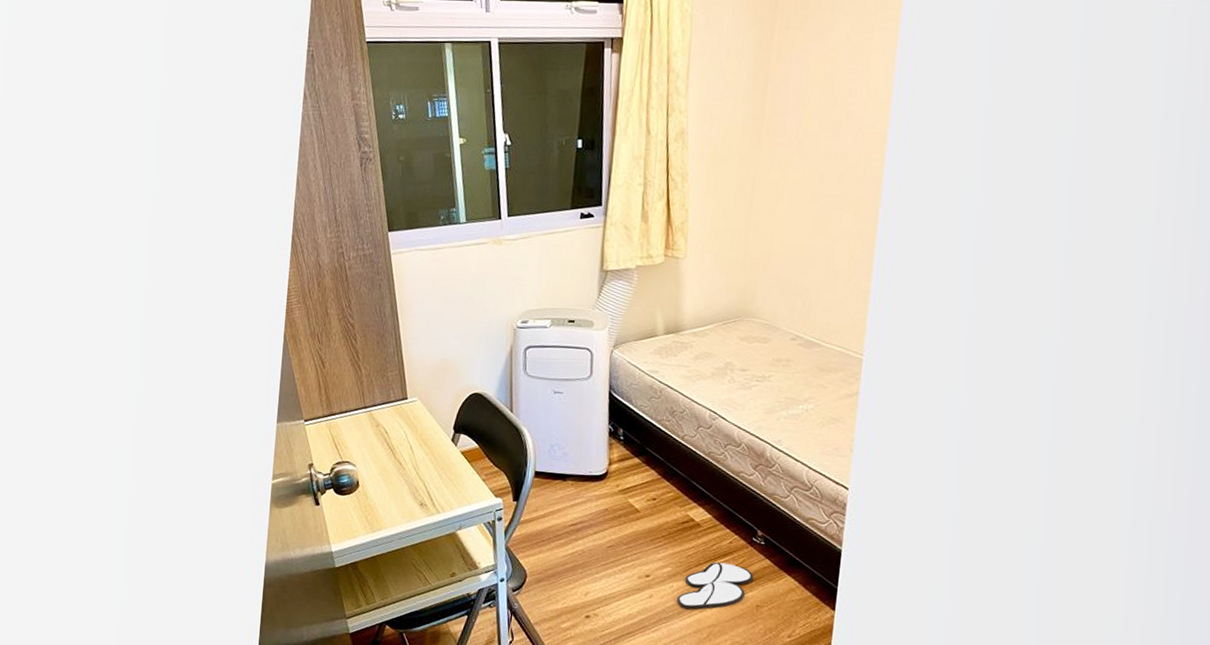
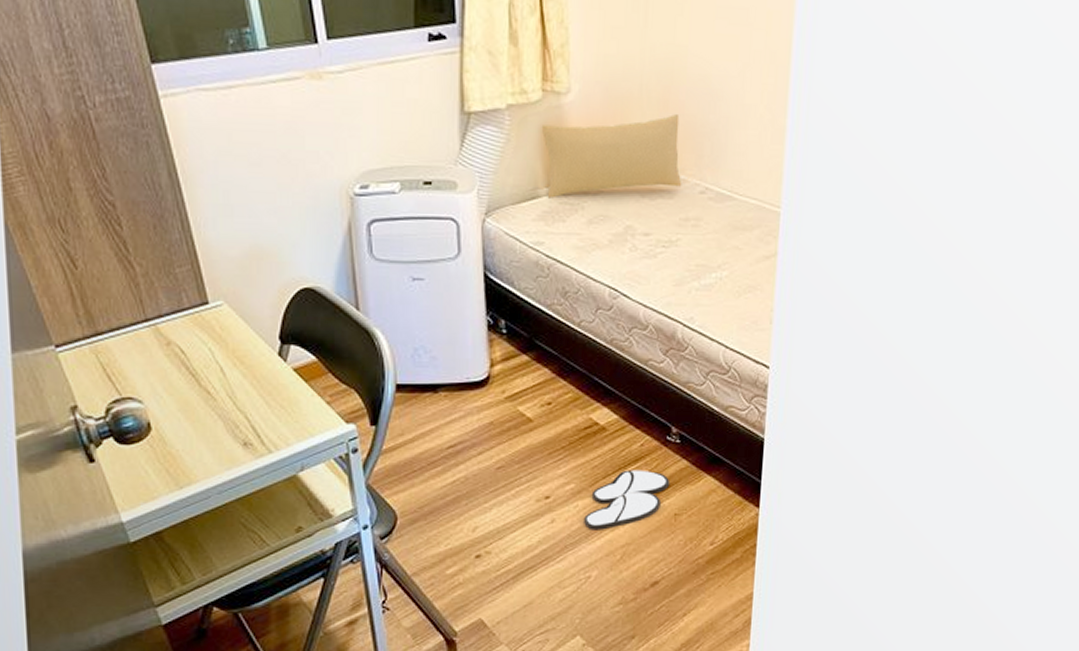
pillow: none [662,277,777,338] -> present [542,114,682,199]

